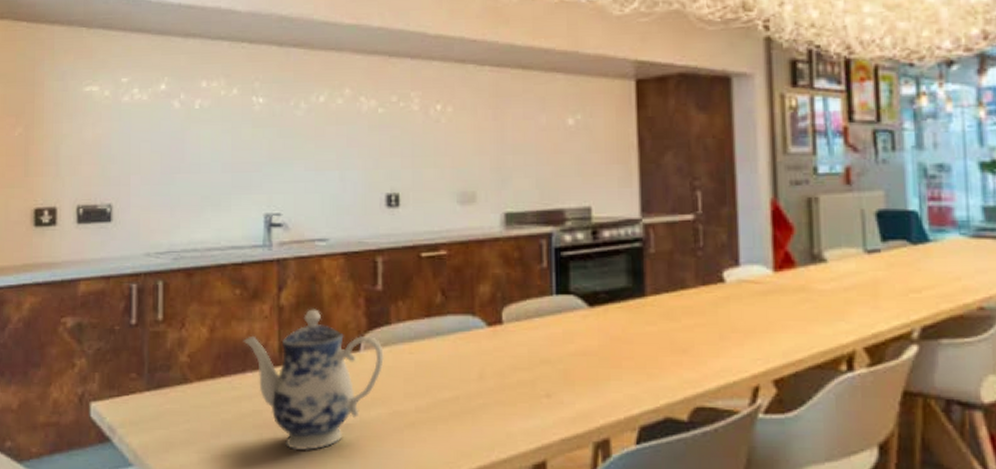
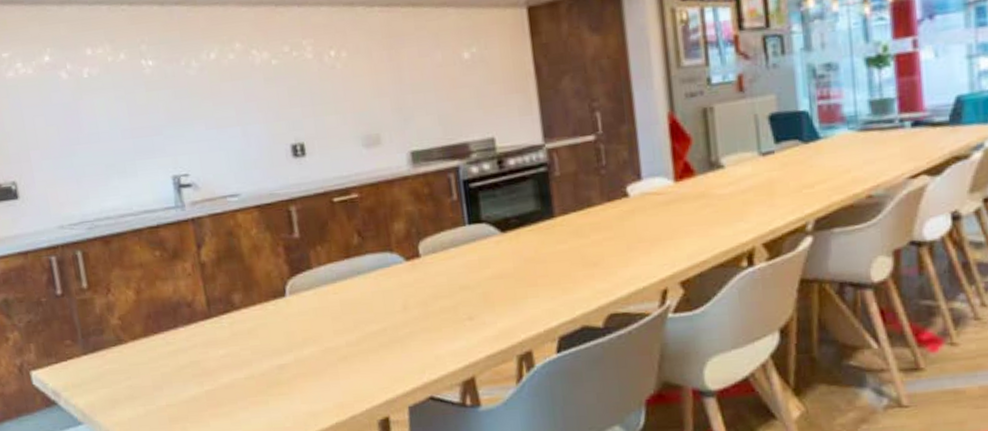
teapot: present [243,309,385,451] -> none [170,262,311,394]

